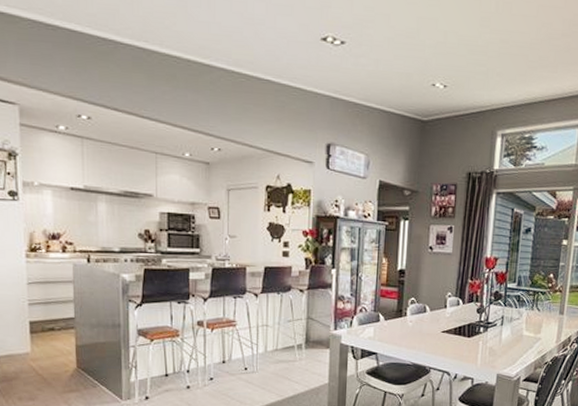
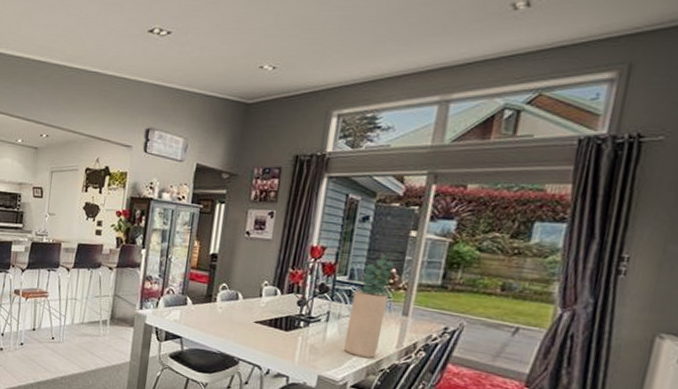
vase: none [516,259,552,354] -> present [343,251,395,359]

